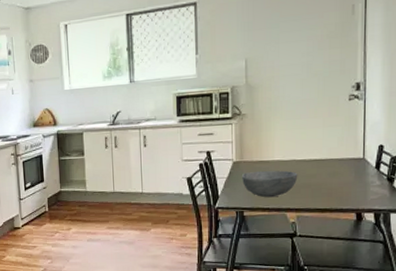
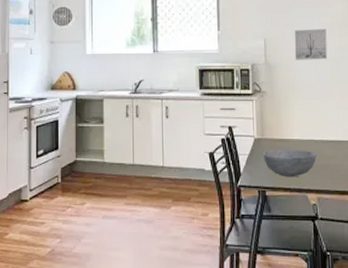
wall art: none [278,42,315,79] -> present [294,29,328,60]

